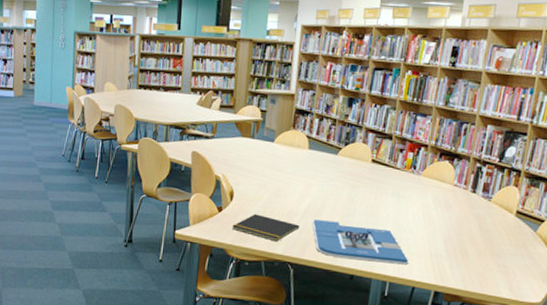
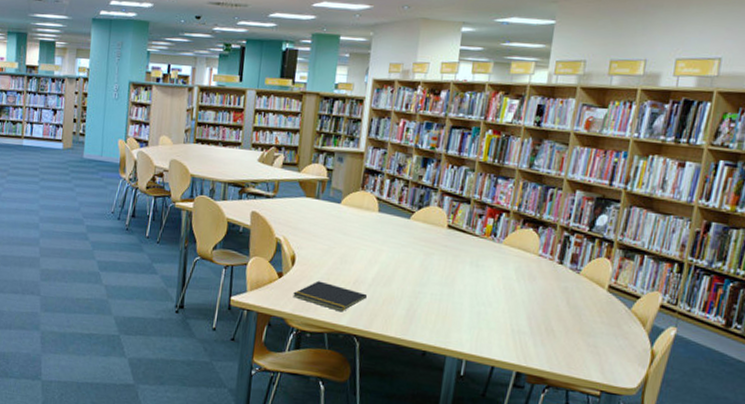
board game: present [312,219,409,265] -> none [381,289,488,342]

